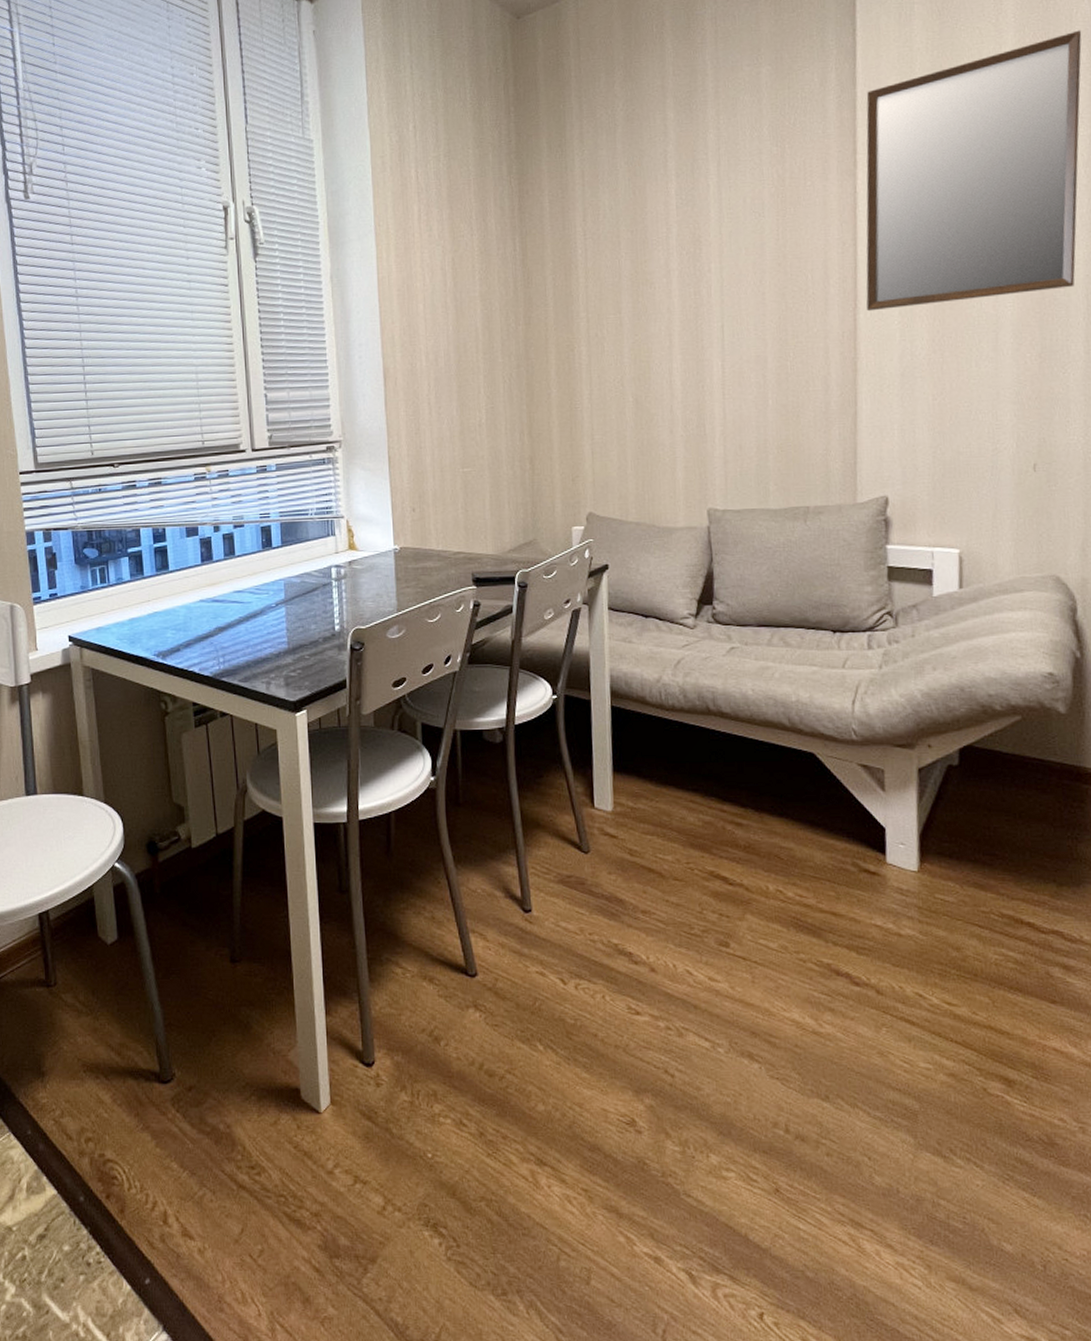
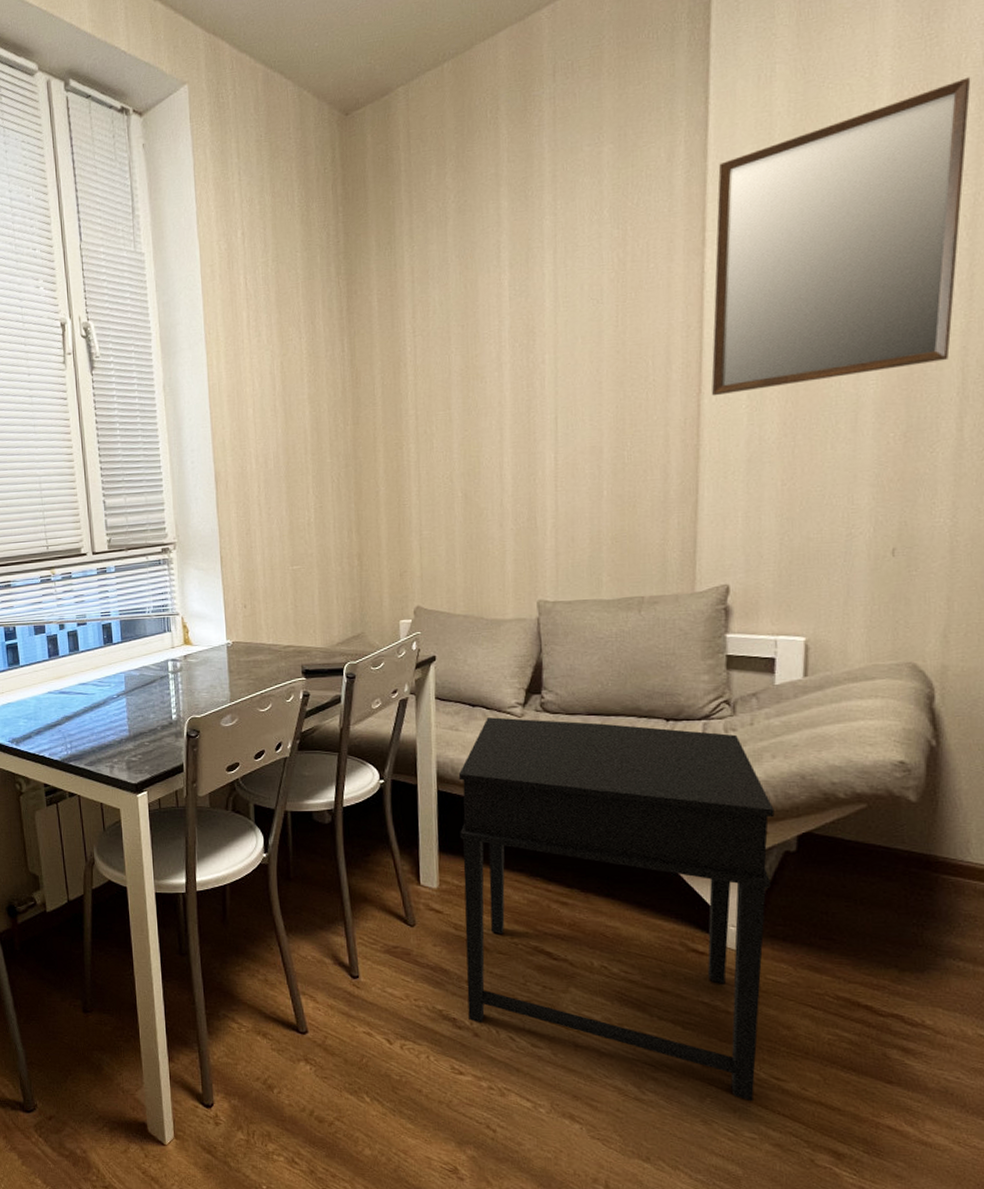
side table: none [632,629,937,1028] -> present [458,717,775,1101]

